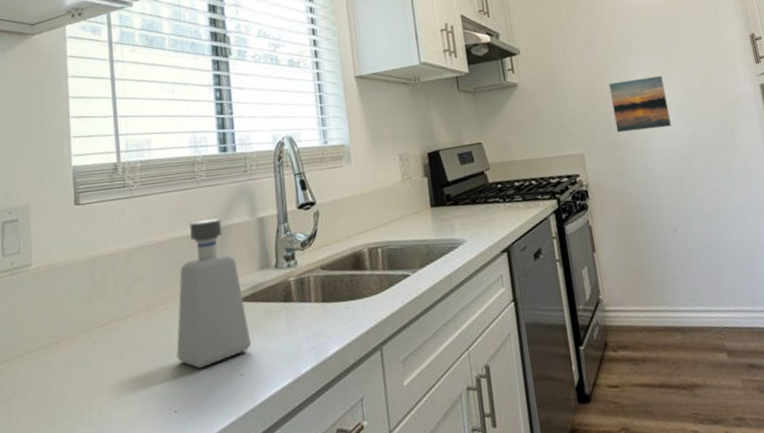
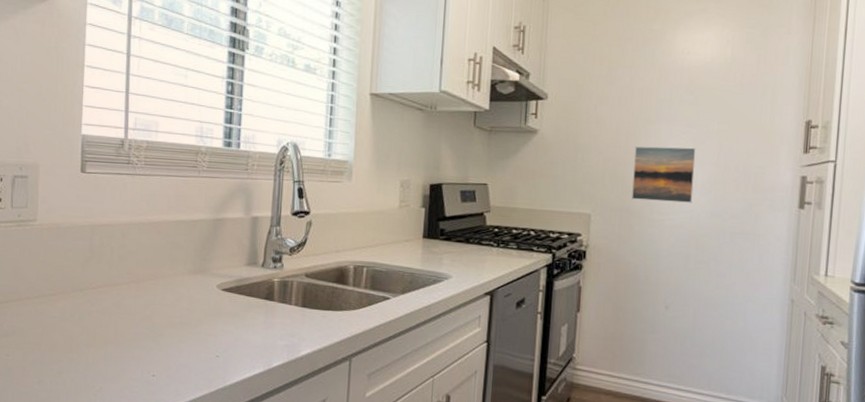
soap dispenser: present [176,218,252,369] -> none [160,208,231,344]

